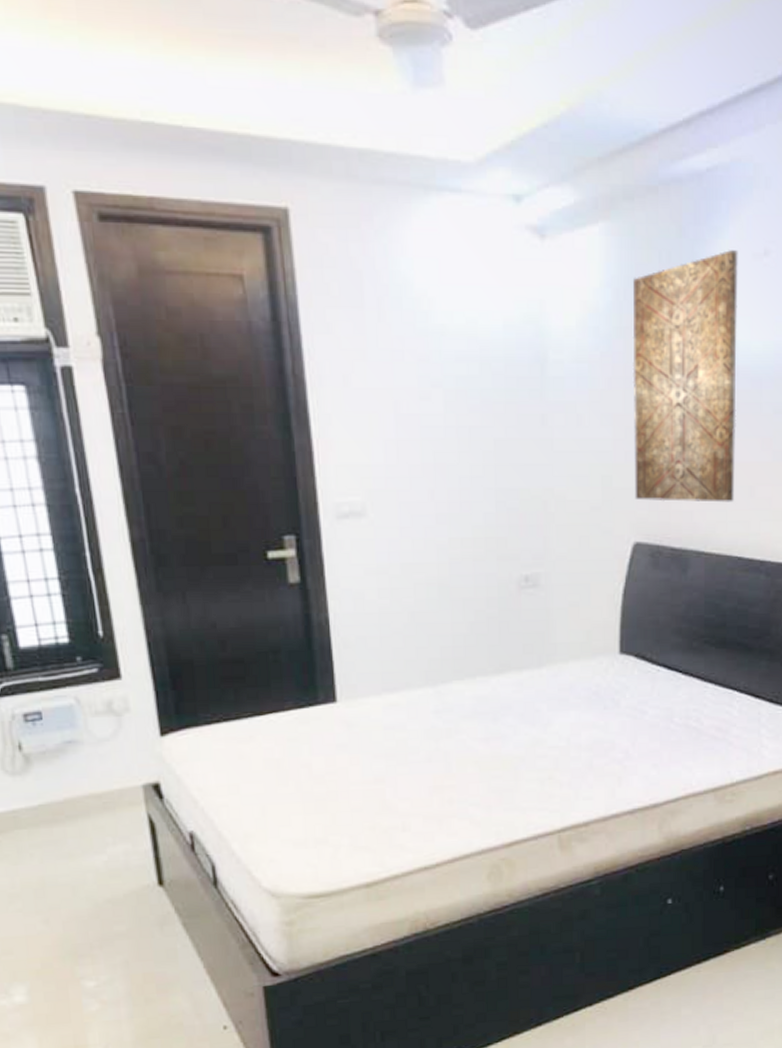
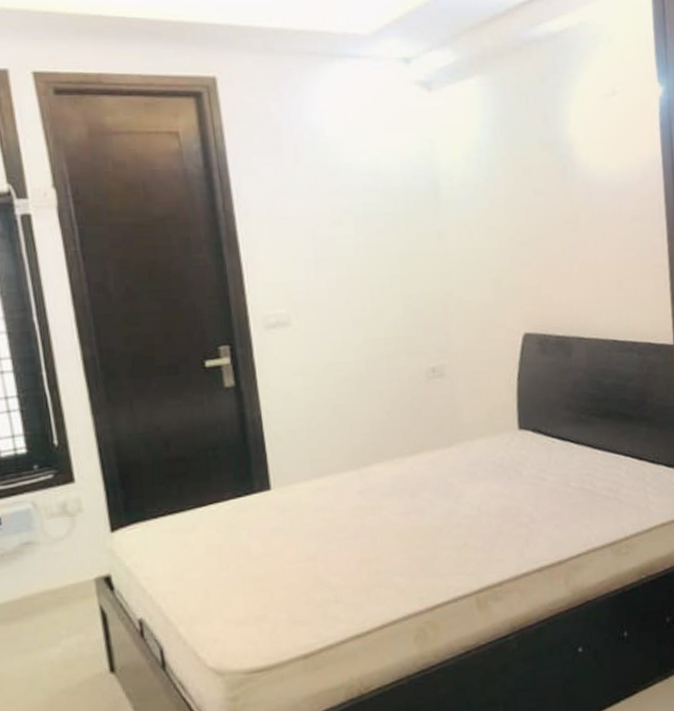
wall art: present [632,250,738,503] -> none [507,92,606,298]

